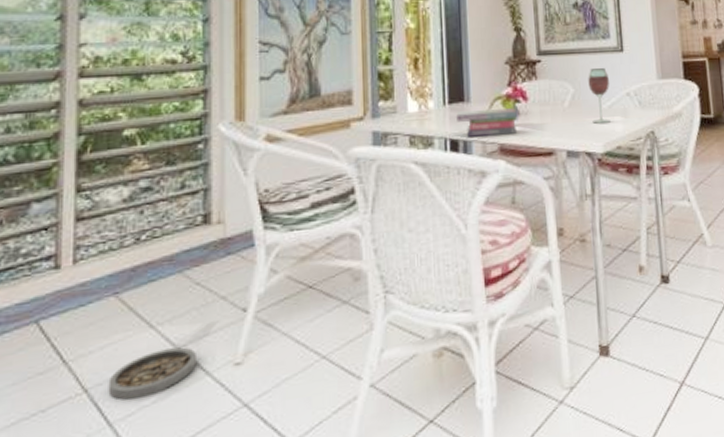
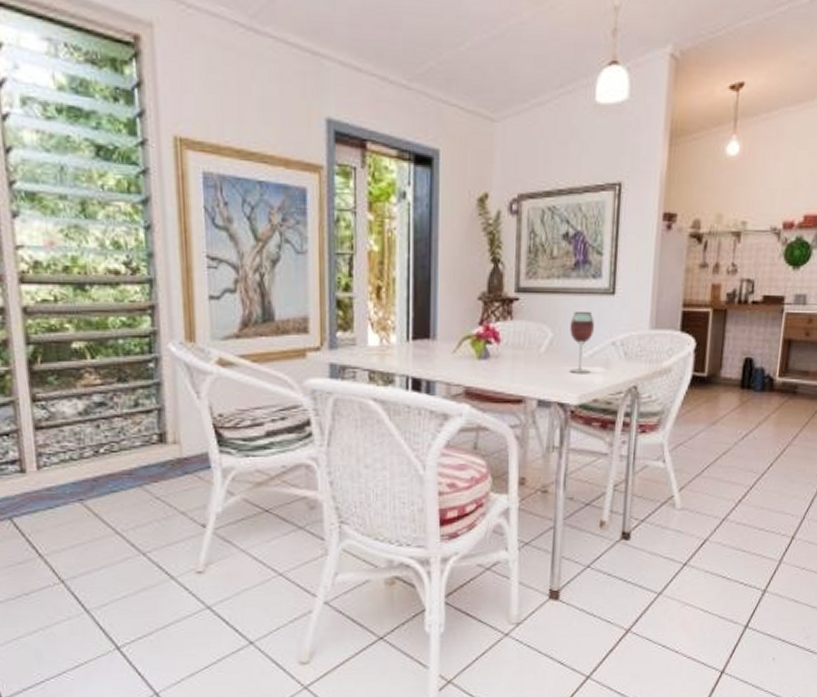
pet bowl: present [108,347,196,400] -> none [82,553,161,592]
books: present [456,108,518,139] -> none [420,349,488,379]

